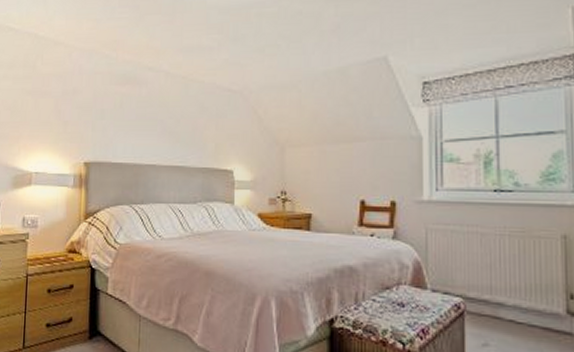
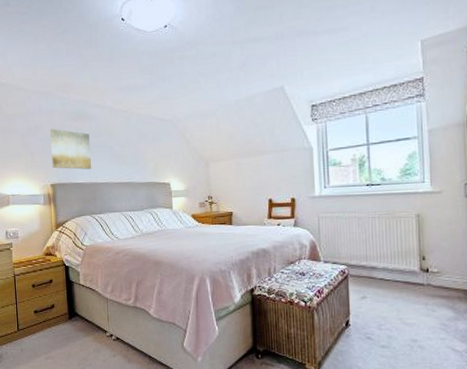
wall art: none [88,93,137,146] -> present [50,128,91,170]

